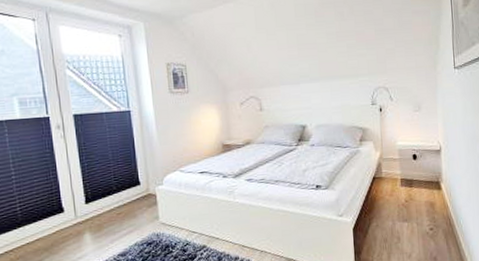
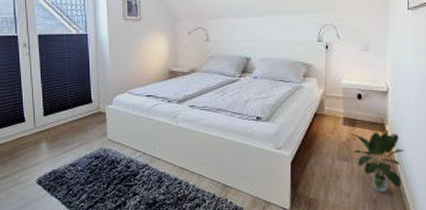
potted plant: none [409,187,460,250] -> present [351,129,405,193]

